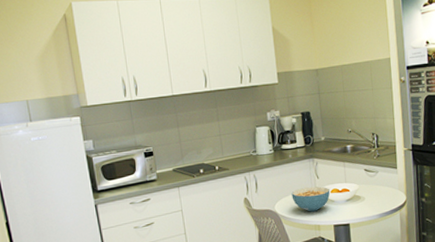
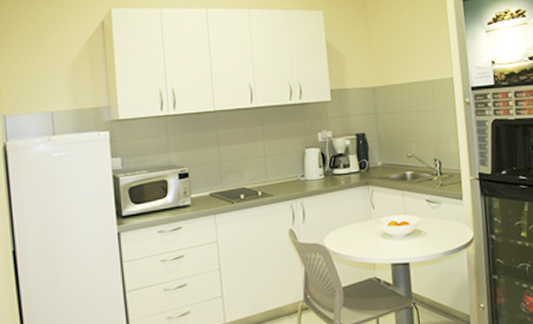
cereal bowl: present [291,186,330,212] -> none [343,218,388,248]

